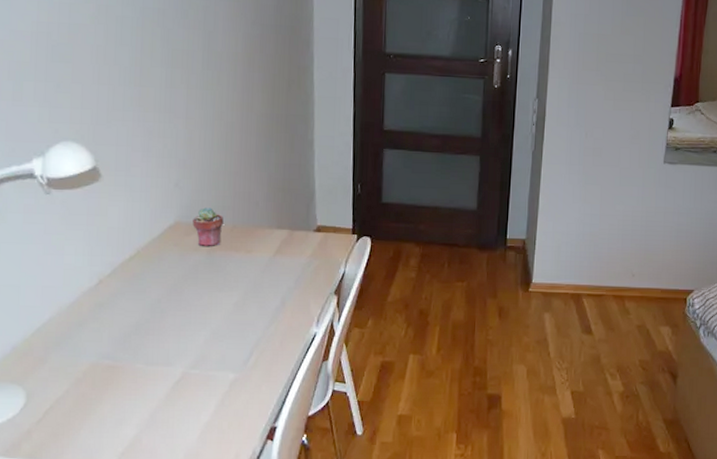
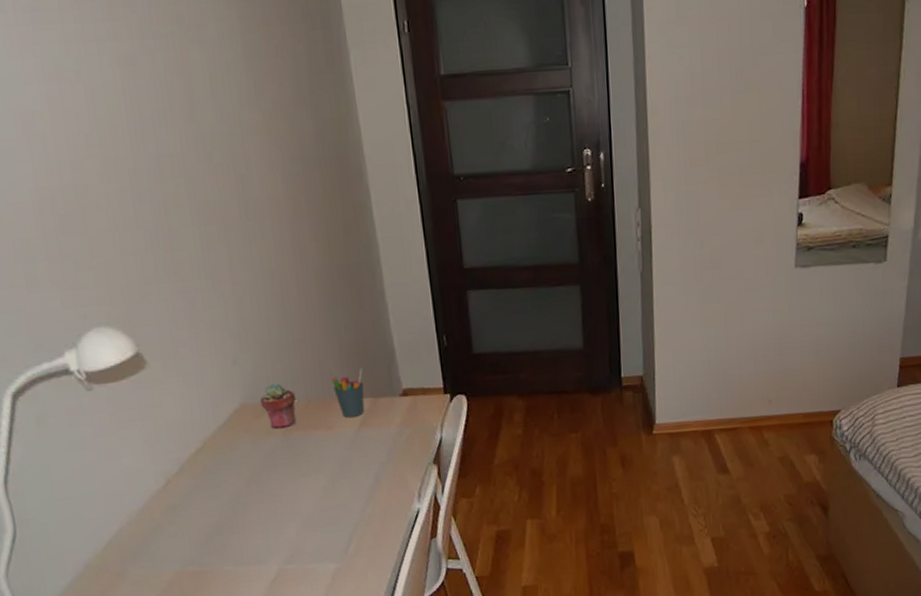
pen holder: none [257,203,285,245] -> present [331,367,365,418]

